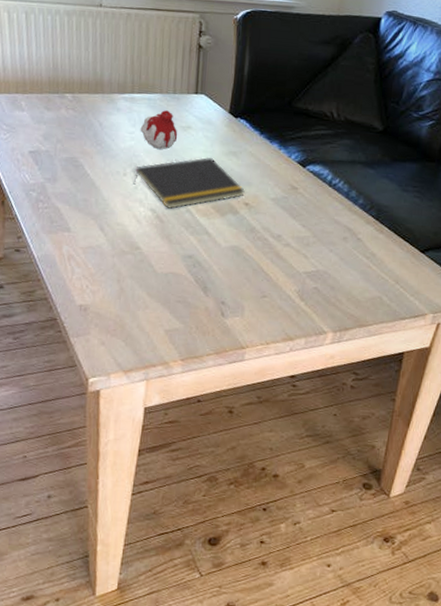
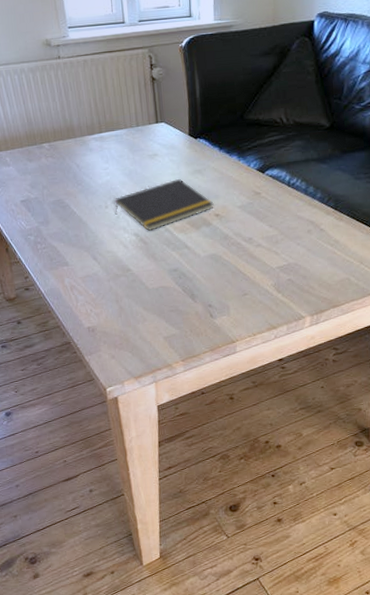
candle: present [140,110,178,149] -> none [113,143,147,179]

